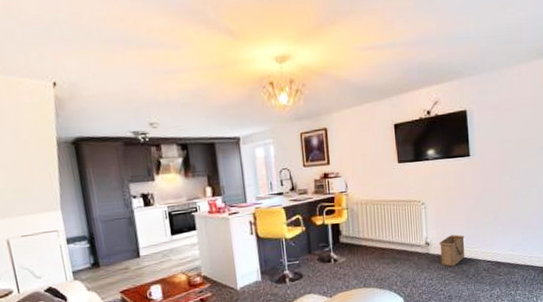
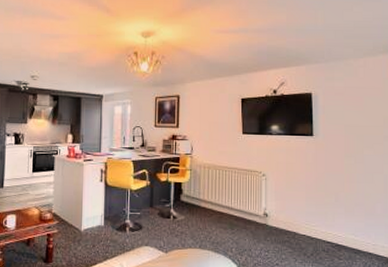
basket: present [439,234,465,267] -> none [277,210,304,242]

